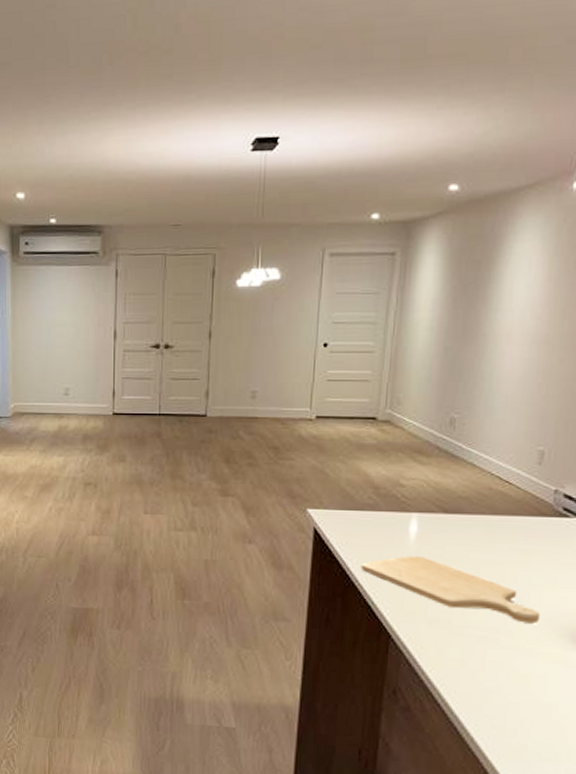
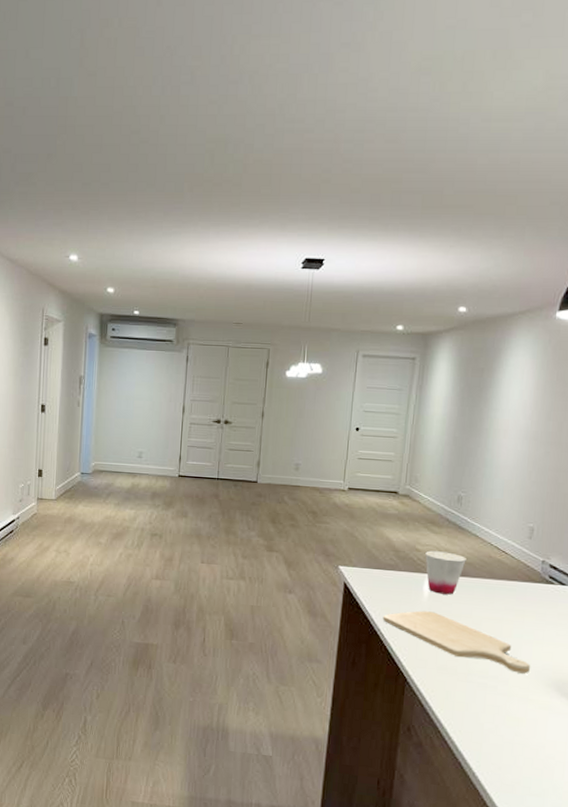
cup: none [411,485,461,536] -> present [425,550,467,595]

